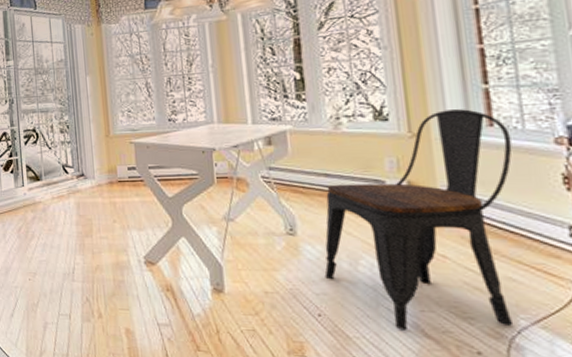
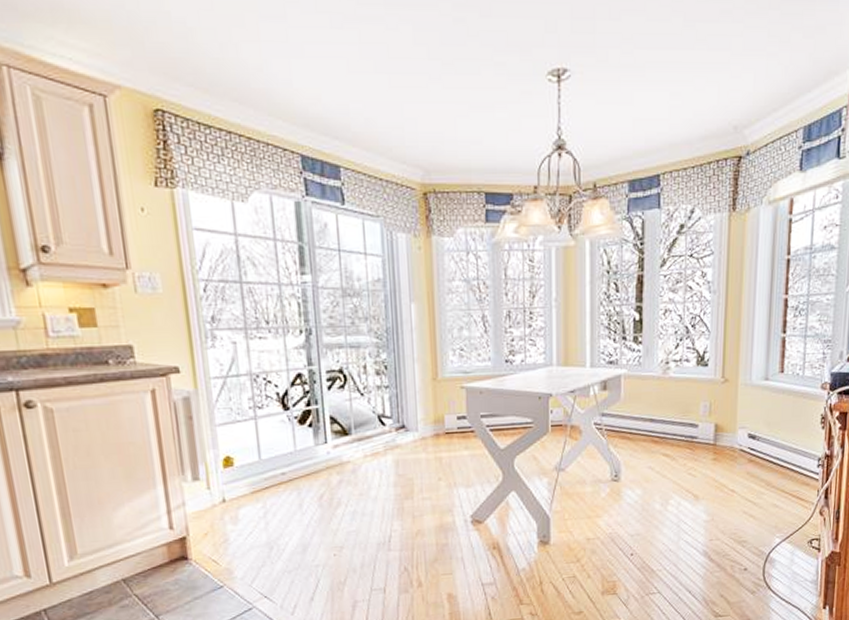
chair: present [324,109,514,330] -> none [640,356,794,559]

